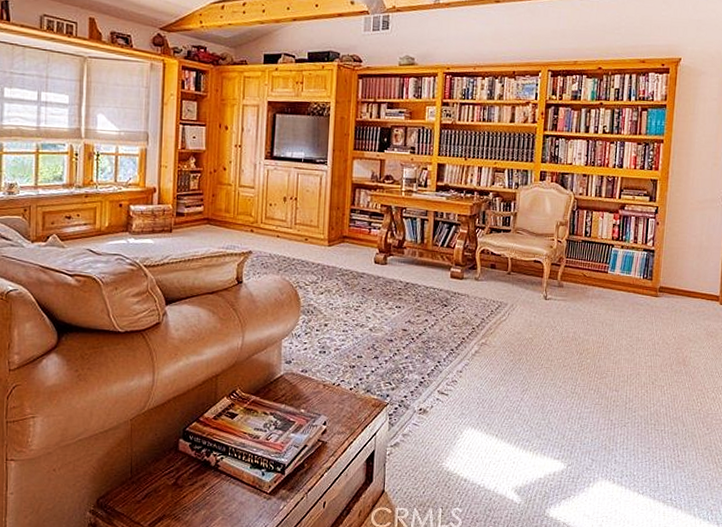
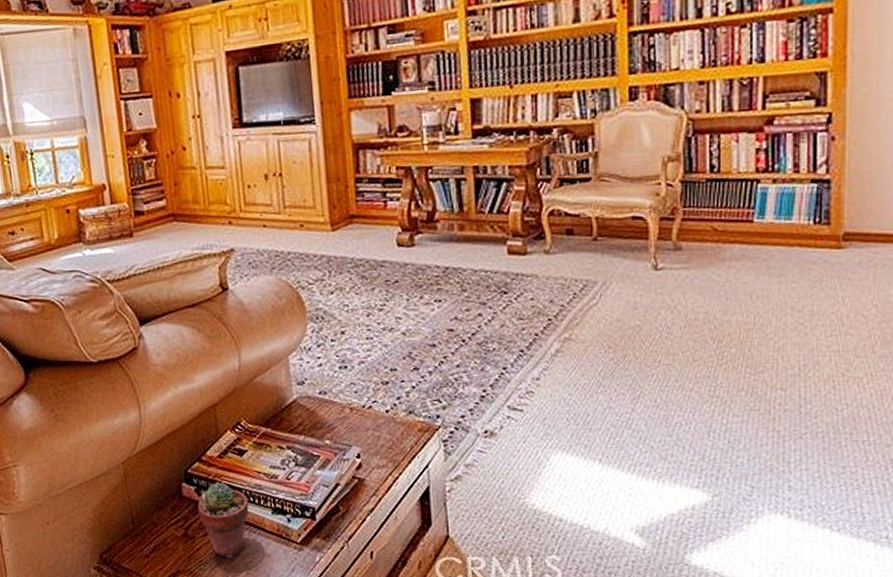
potted succulent: none [189,439,232,506] -> present [197,481,249,559]

